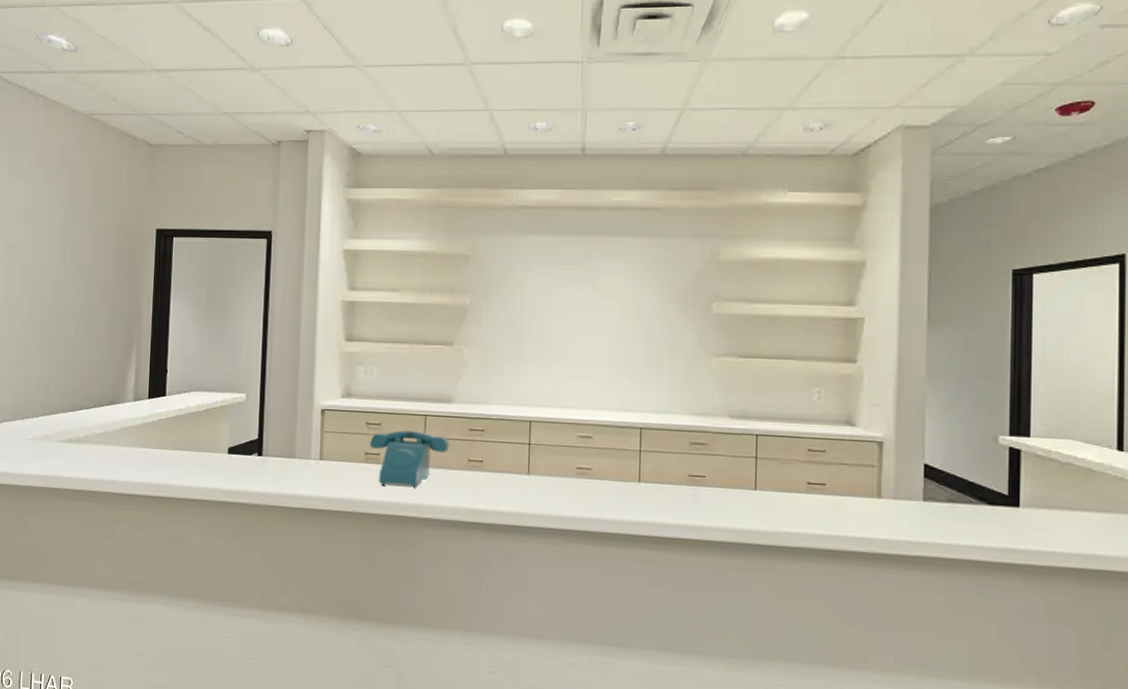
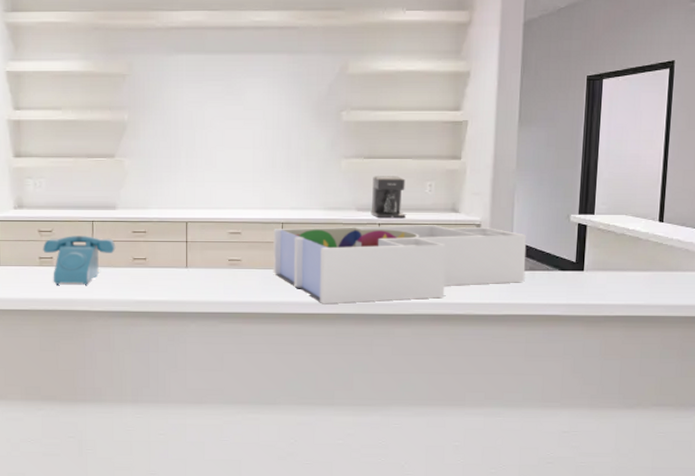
desk organizer: none [629,434,943,530] -> present [273,225,527,305]
coffee maker: none [746,378,789,430] -> present [371,176,406,219]

